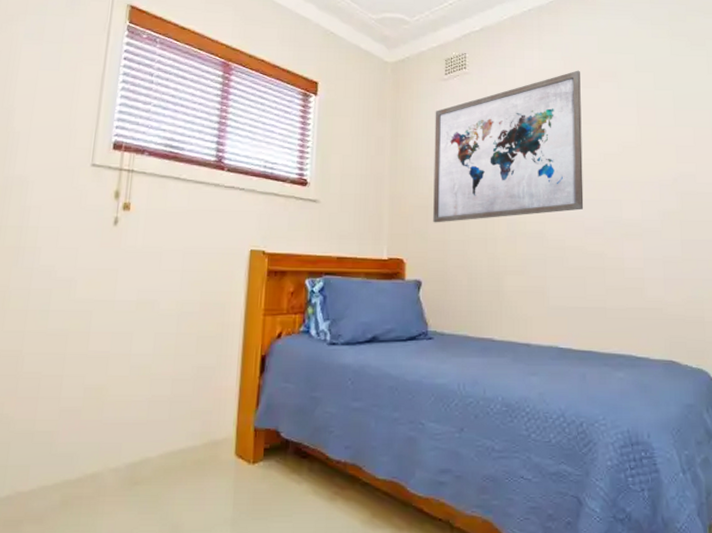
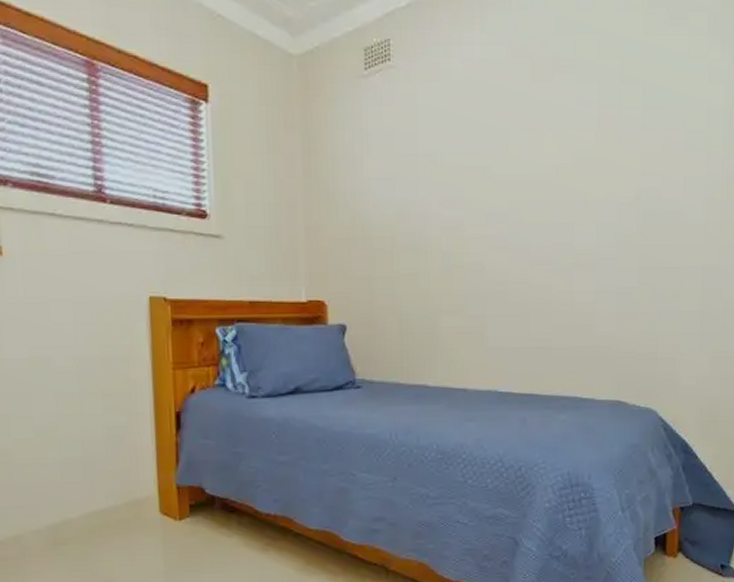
wall art: present [433,70,584,223] -> none [354,58,531,258]

